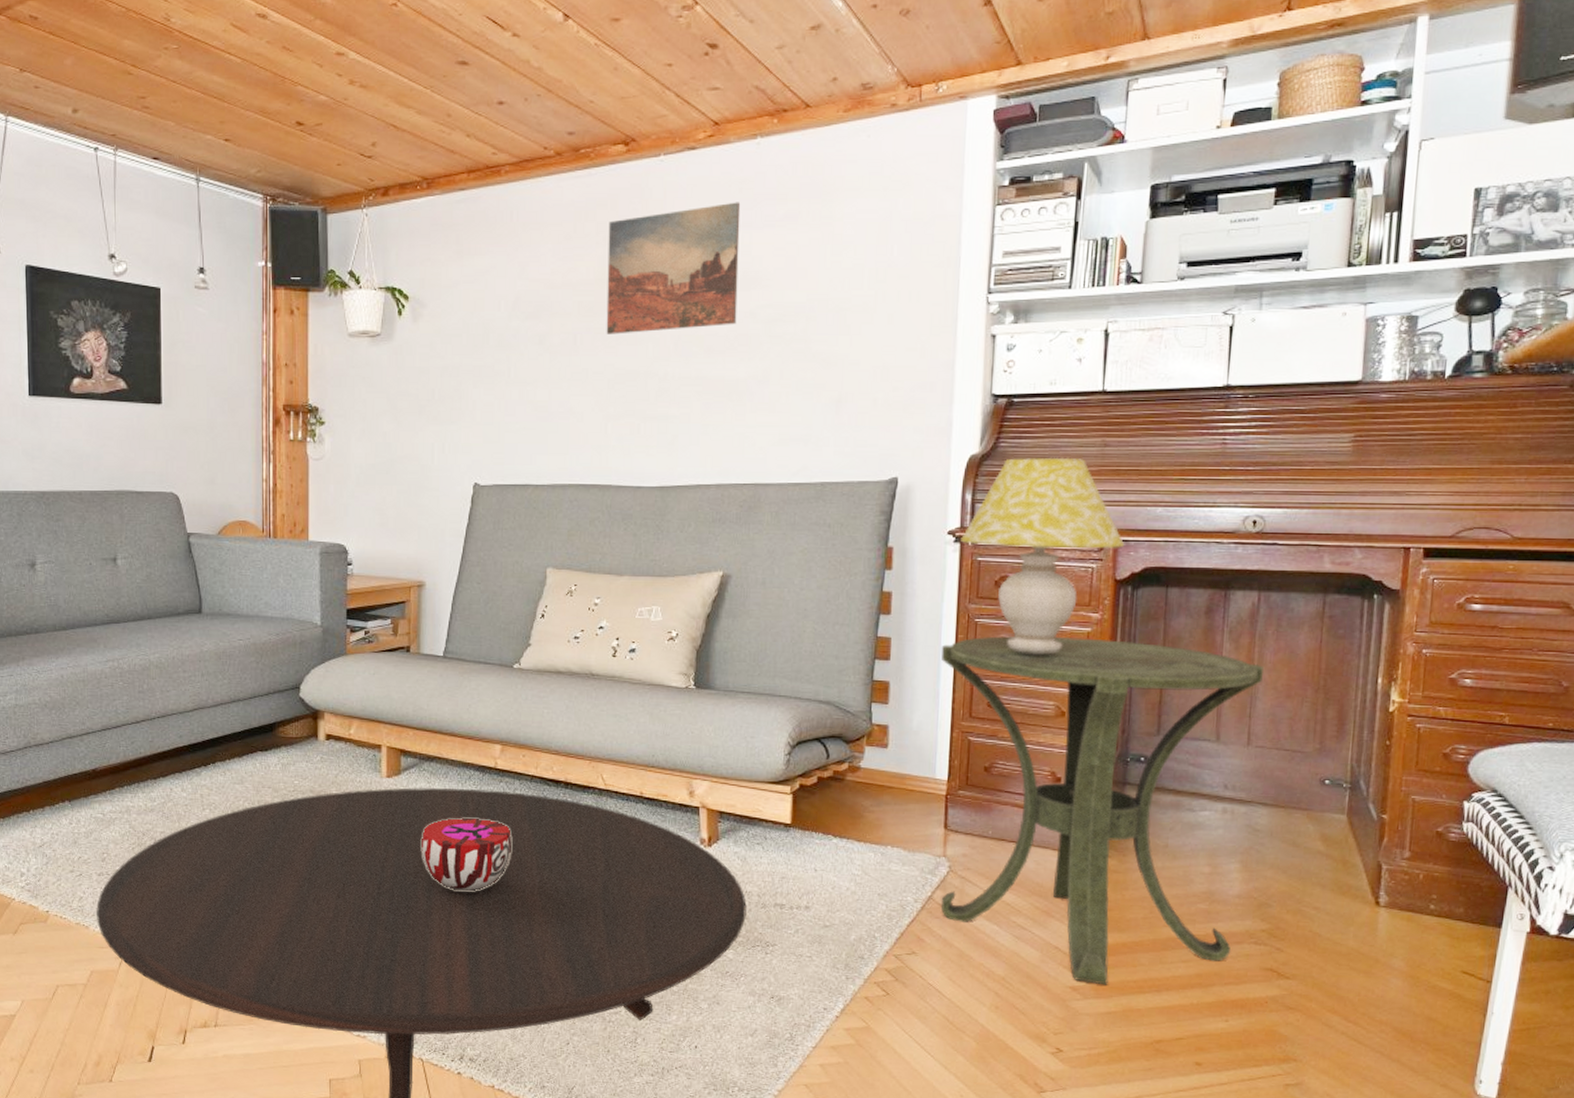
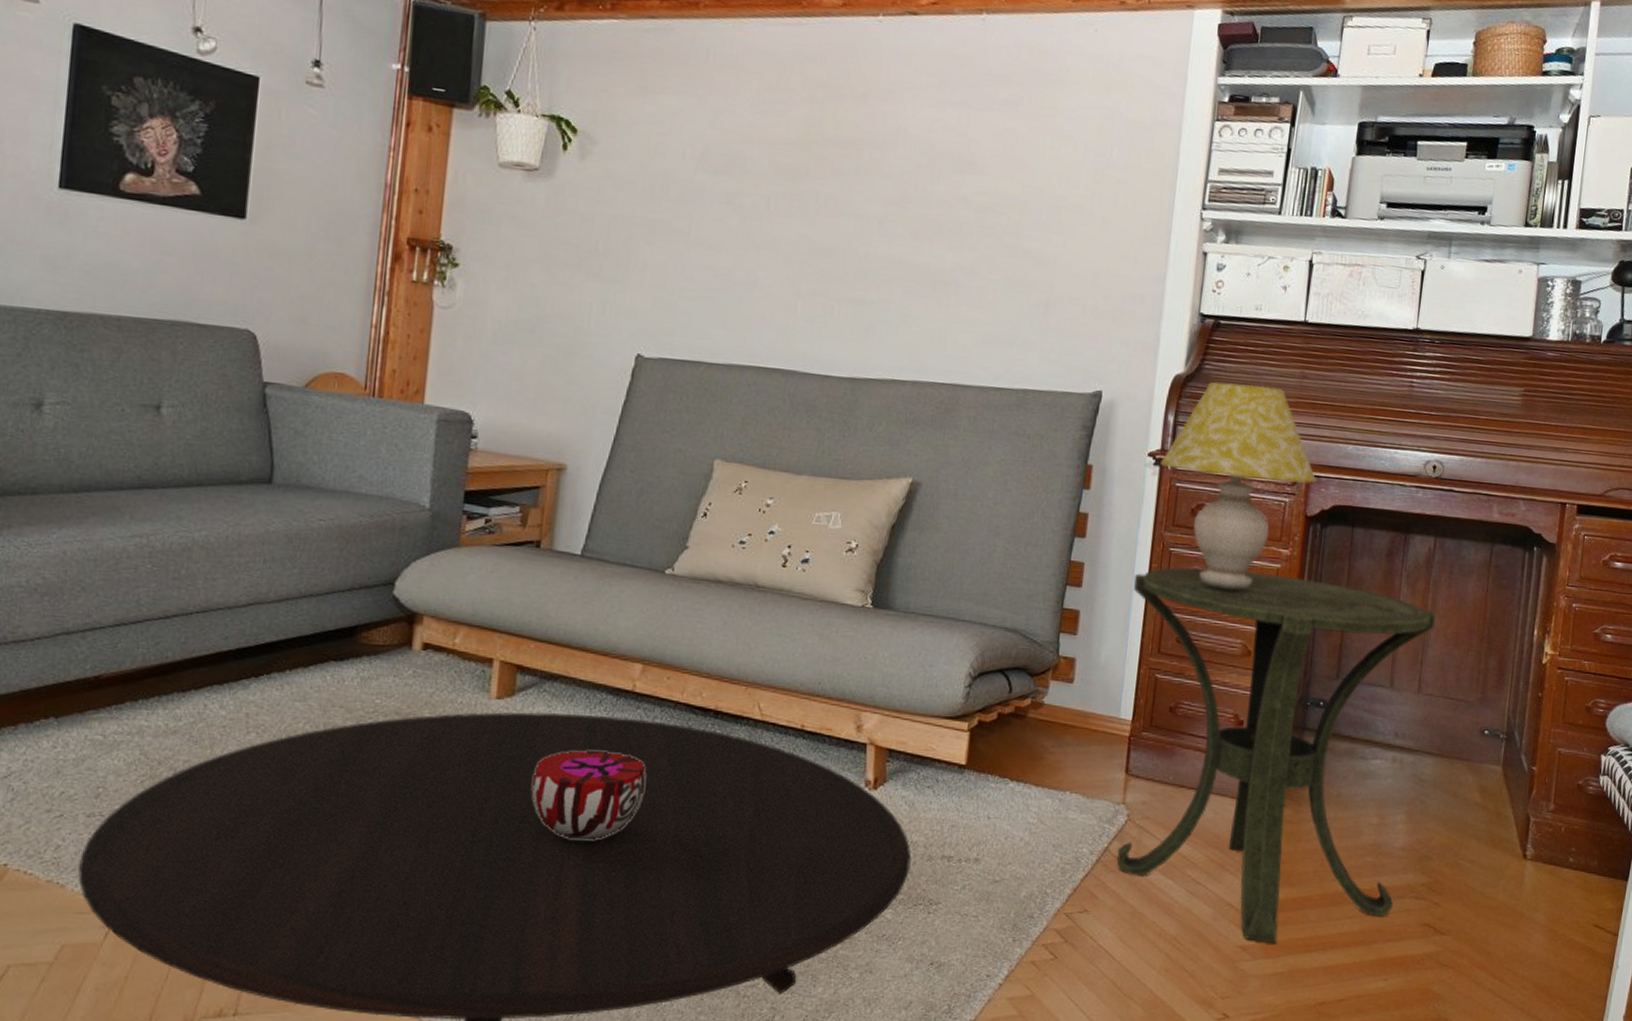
wall art: present [606,202,741,334] -> none [804,77,961,209]

